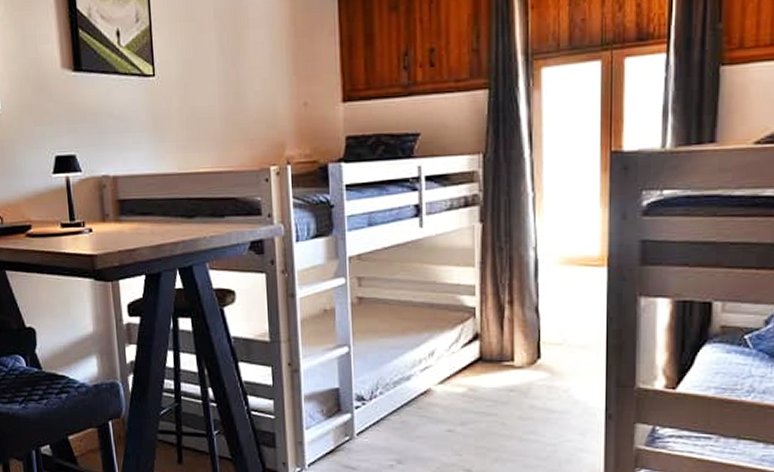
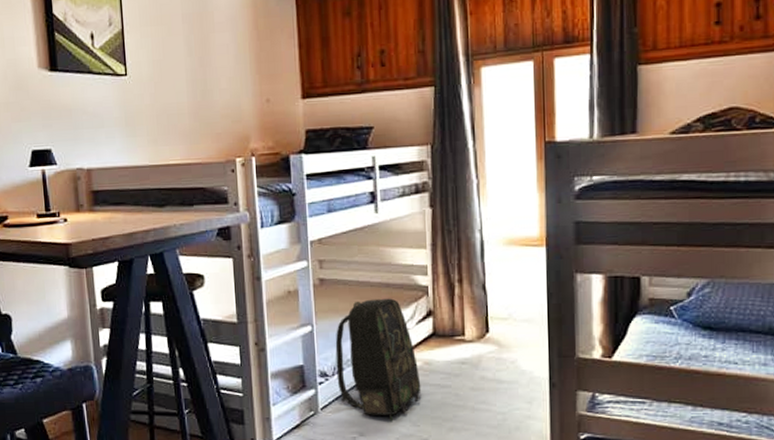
backpack: none [373,319,465,451] -> present [335,298,421,423]

